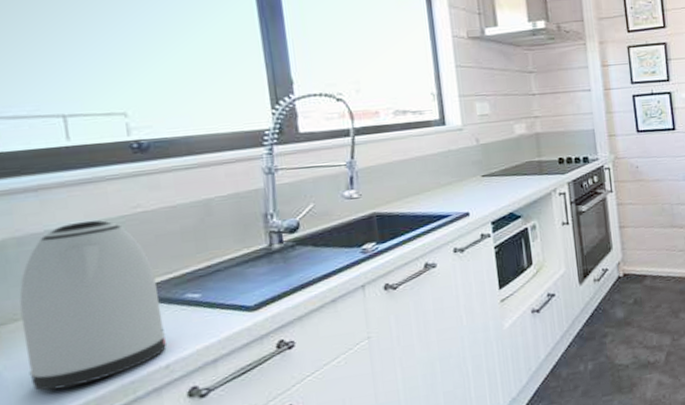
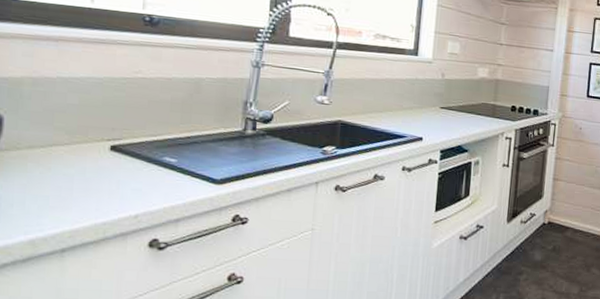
kettle: present [19,220,166,391] -> none [20,75,142,216]

